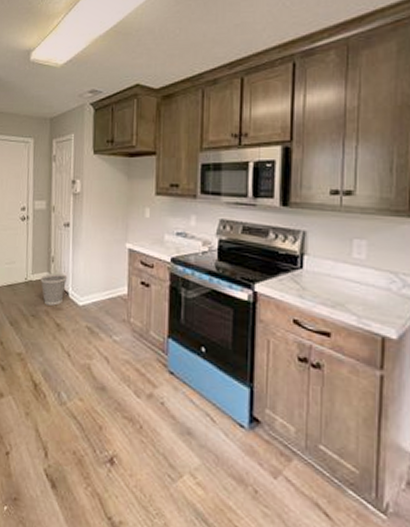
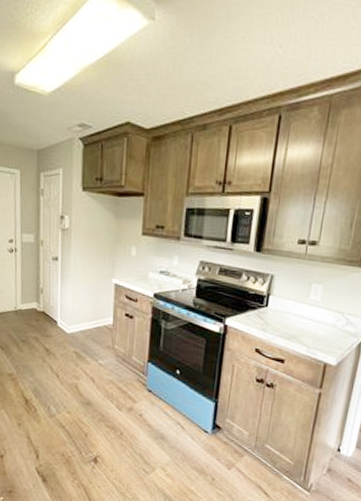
wastebasket: present [40,273,68,306] -> none [30,303,56,333]

